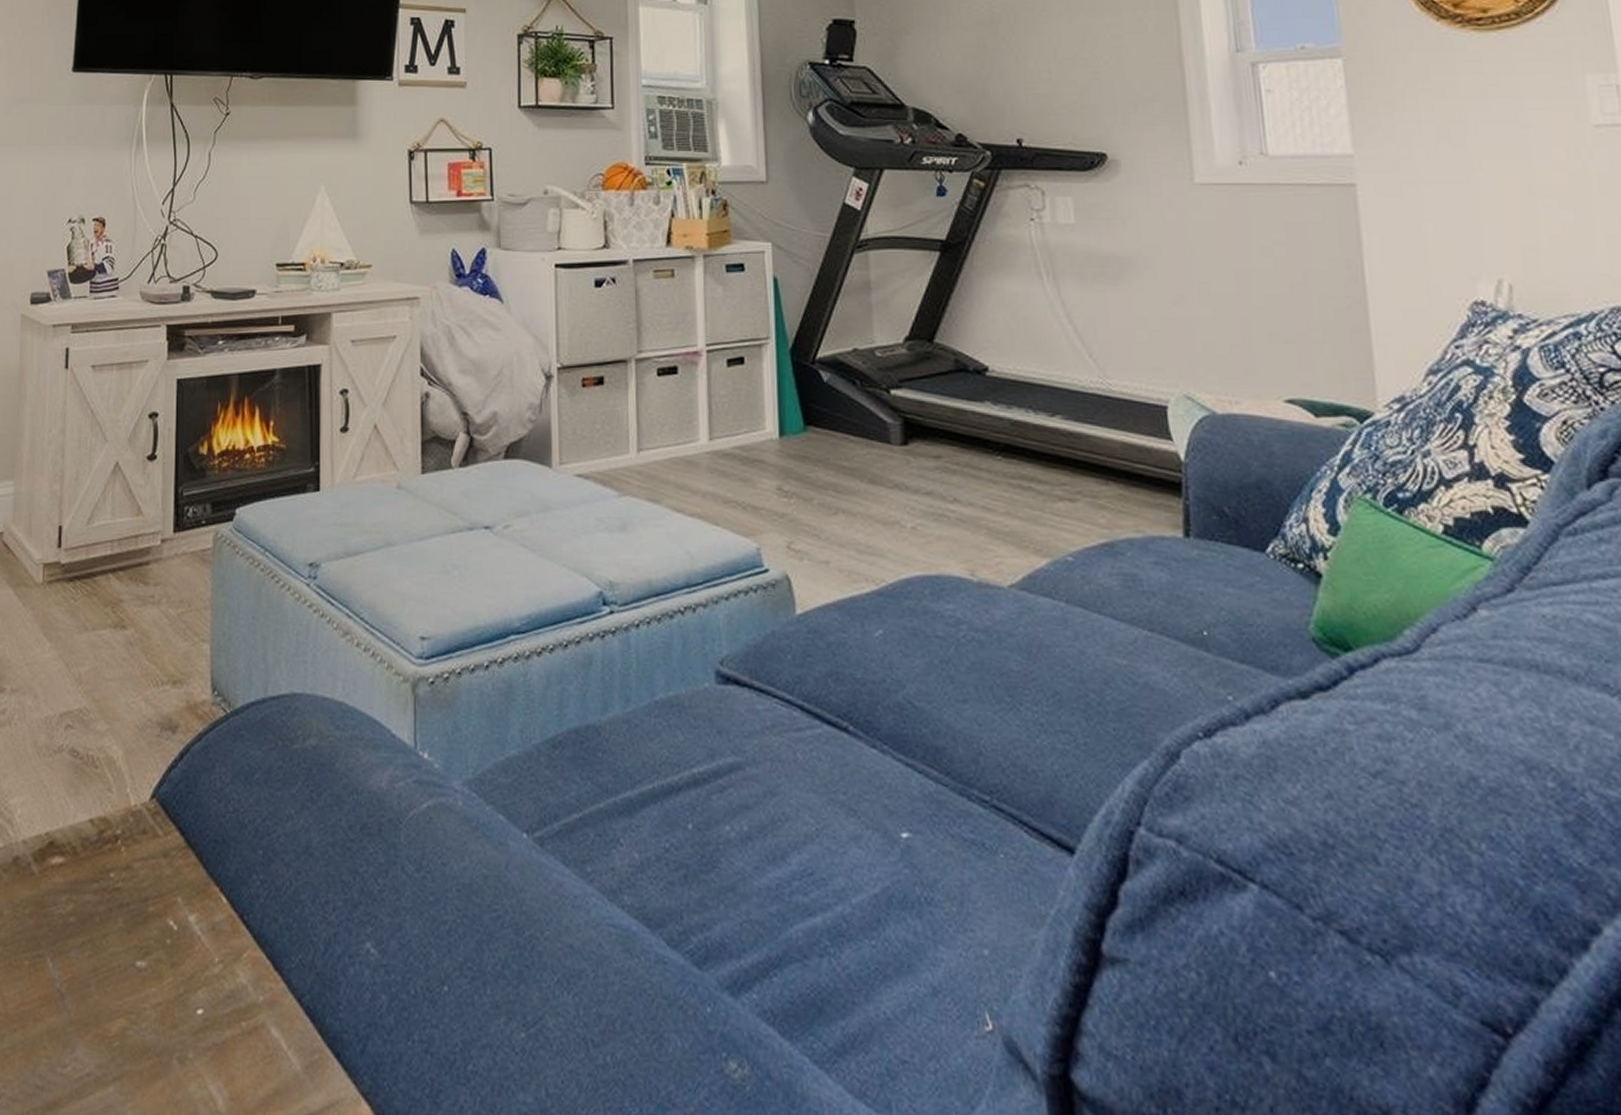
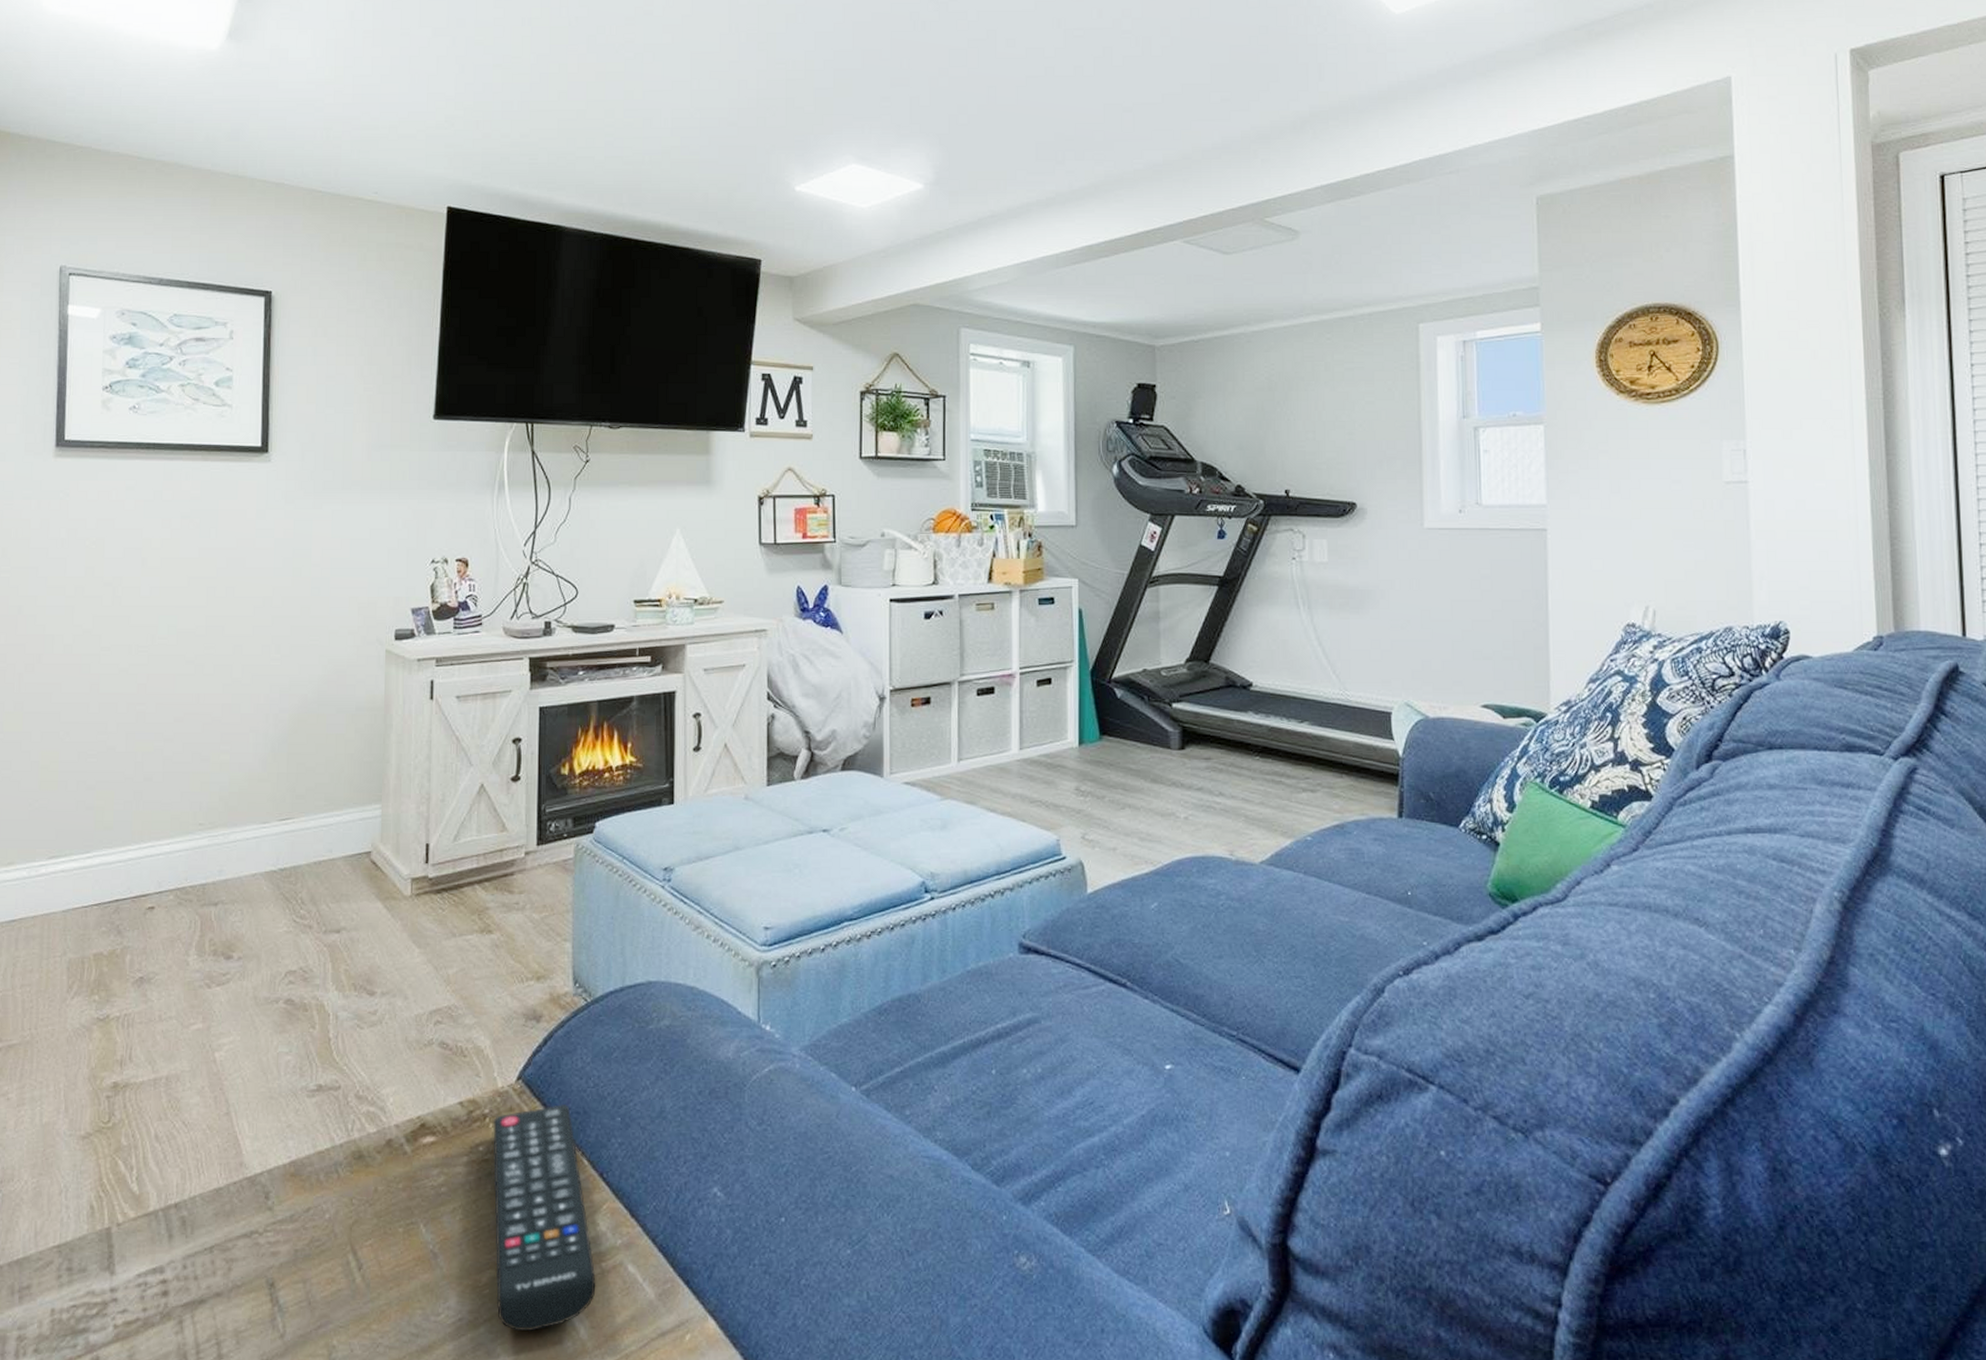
remote control: none [124,830,236,1098] -> present [492,1104,596,1332]

